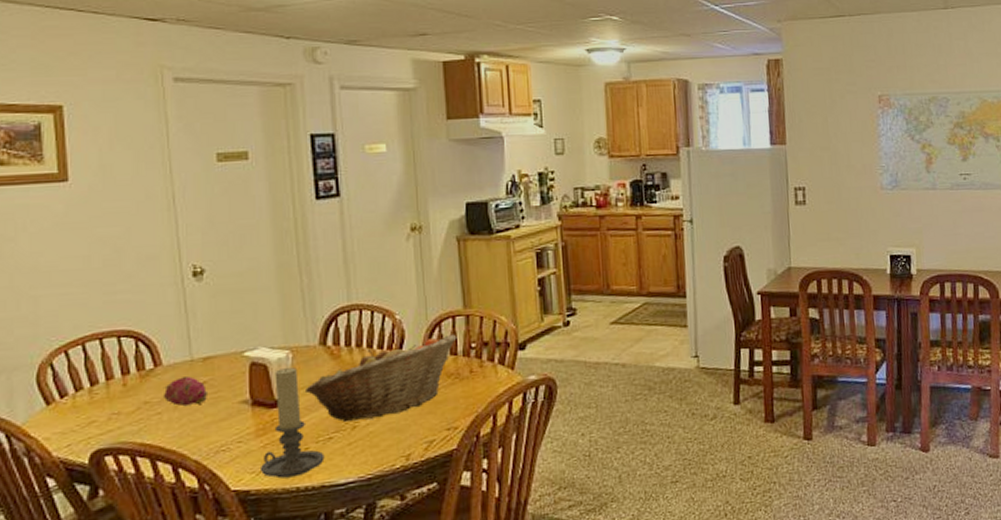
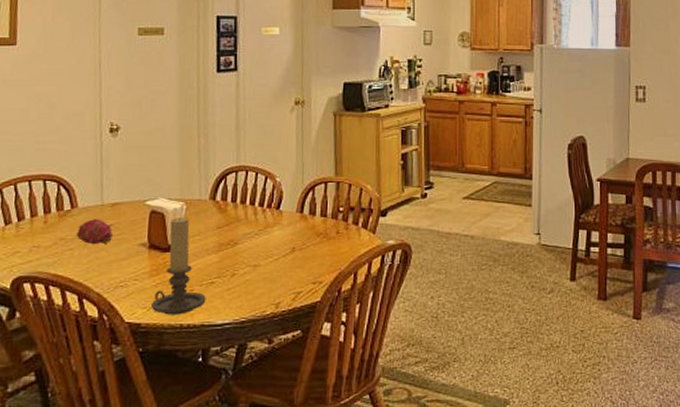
fruit basket: present [304,334,457,421] -> none [193,198,328,269]

